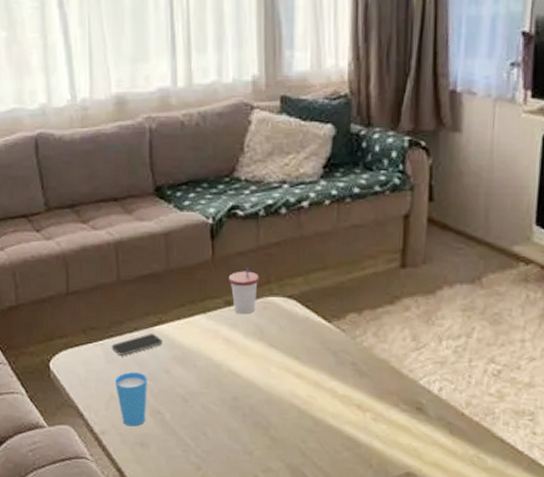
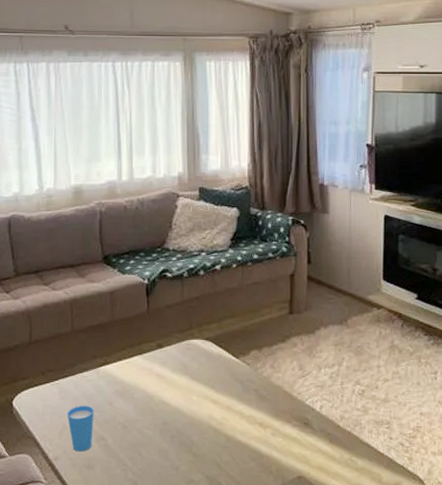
smartphone: present [111,334,162,356] -> none [65,373,107,392]
cup: present [228,268,259,315] -> none [160,318,184,355]

